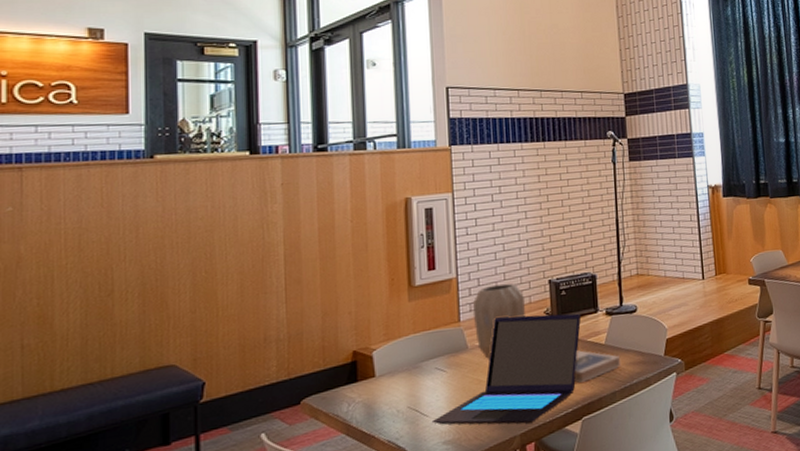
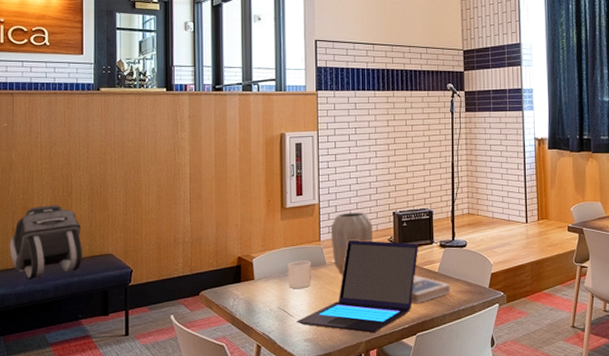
backpack: none [16,308,130,410] -> present [9,205,82,279]
mug: none [419,346,451,383] -> present [288,260,312,290]

